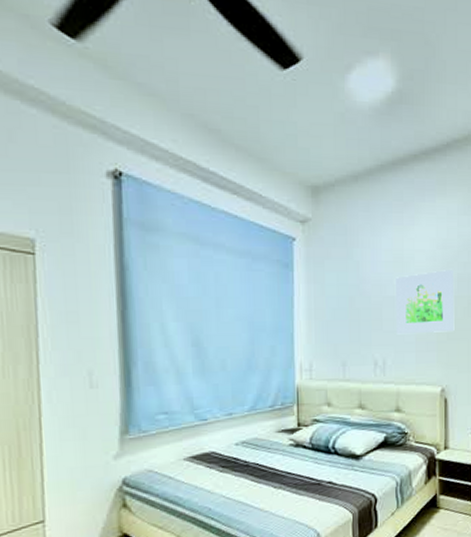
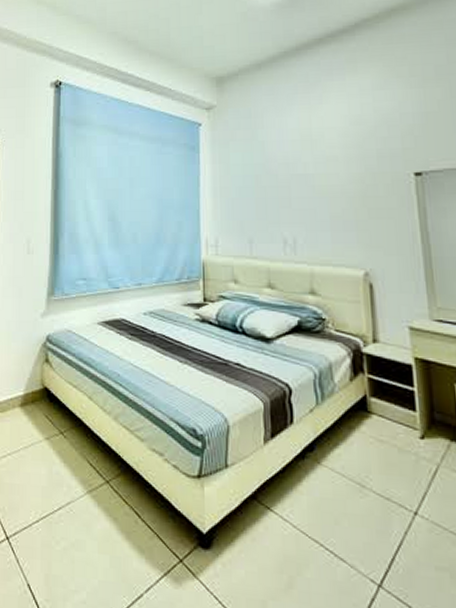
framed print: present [395,269,455,335] -> none [303,144,377,213]

